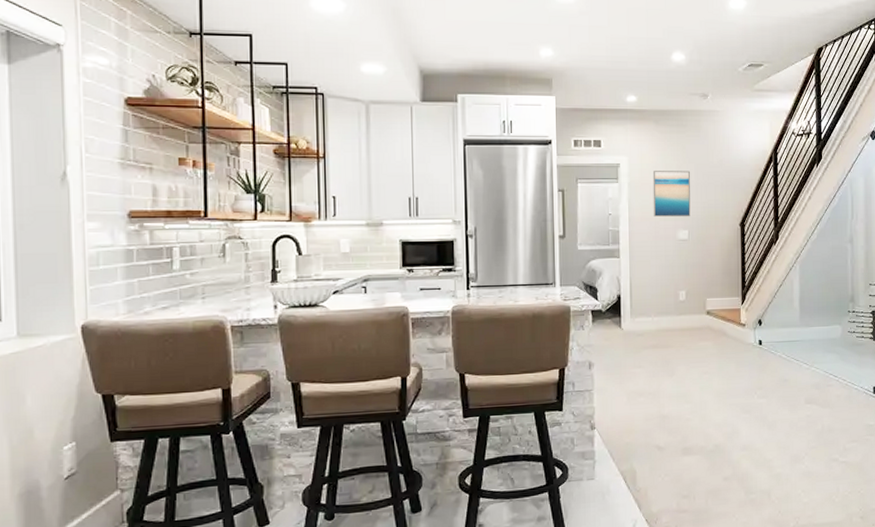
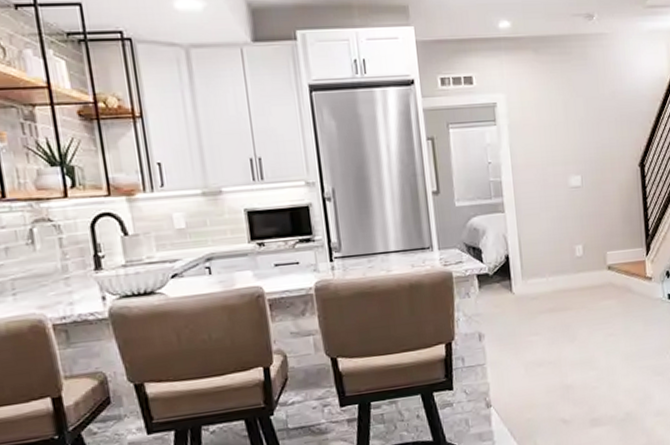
wall art: present [652,171,691,218] -> none [535,106,582,162]

